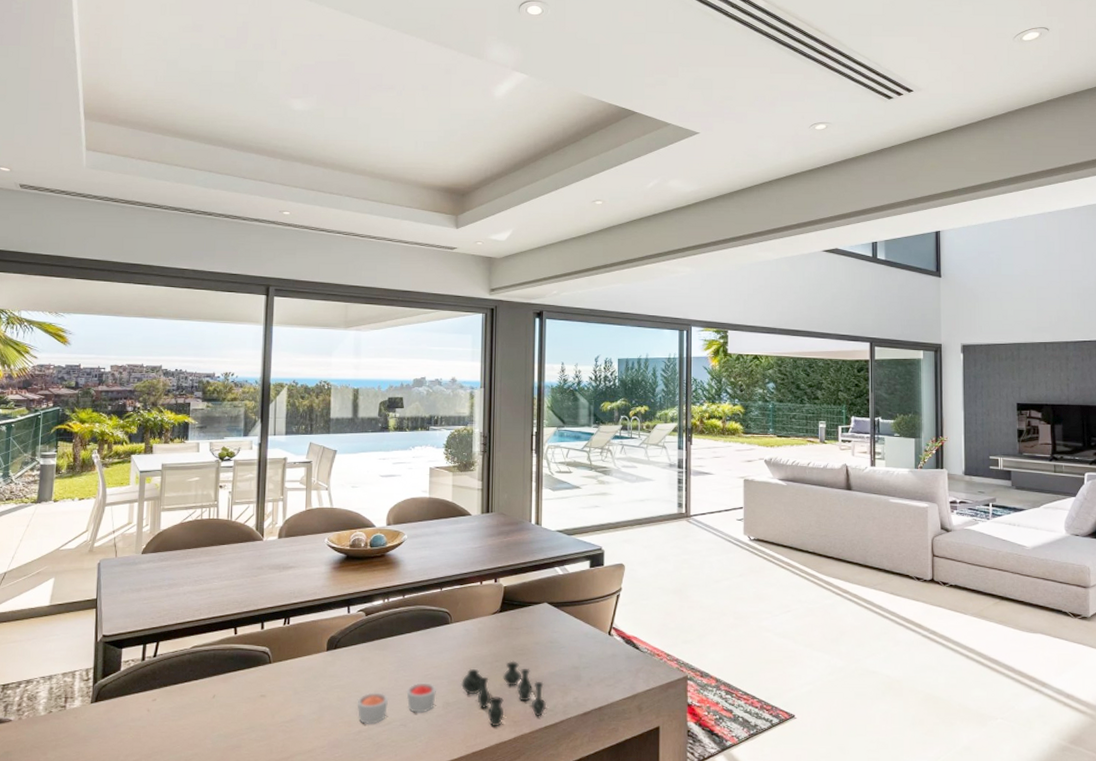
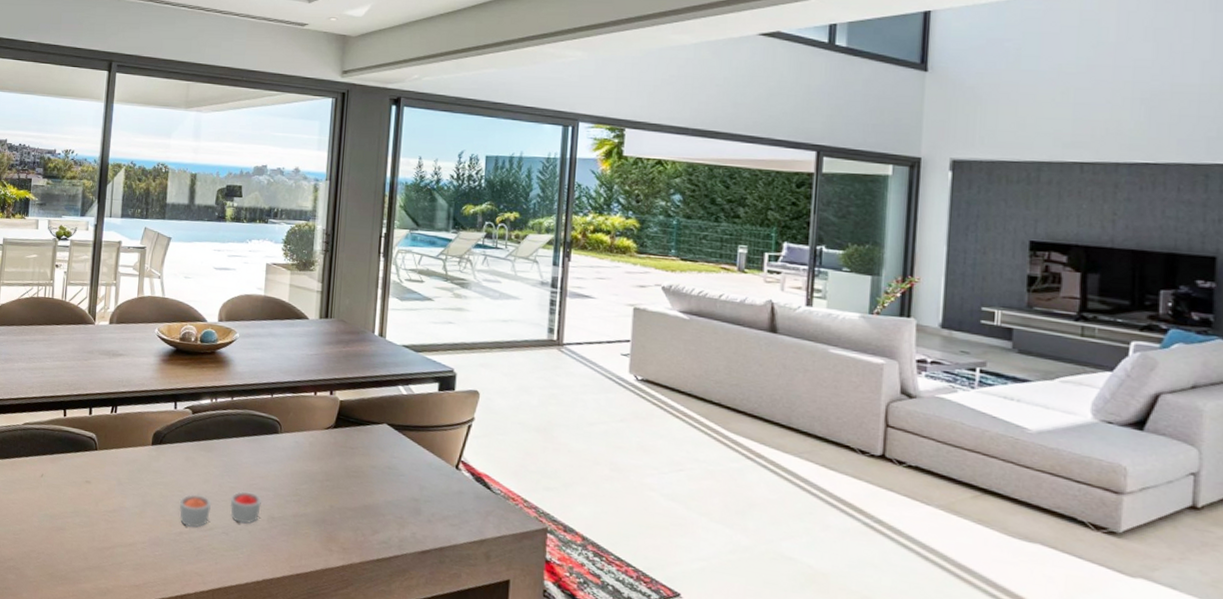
vase: present [460,660,546,726] -> none [287,482,380,550]

